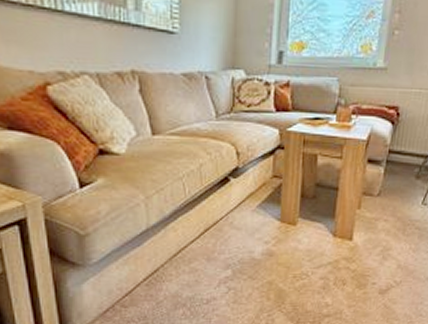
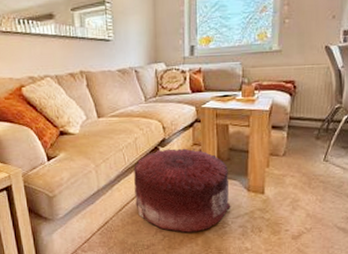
pouf: none [195,180,313,285] -> present [134,148,231,233]

